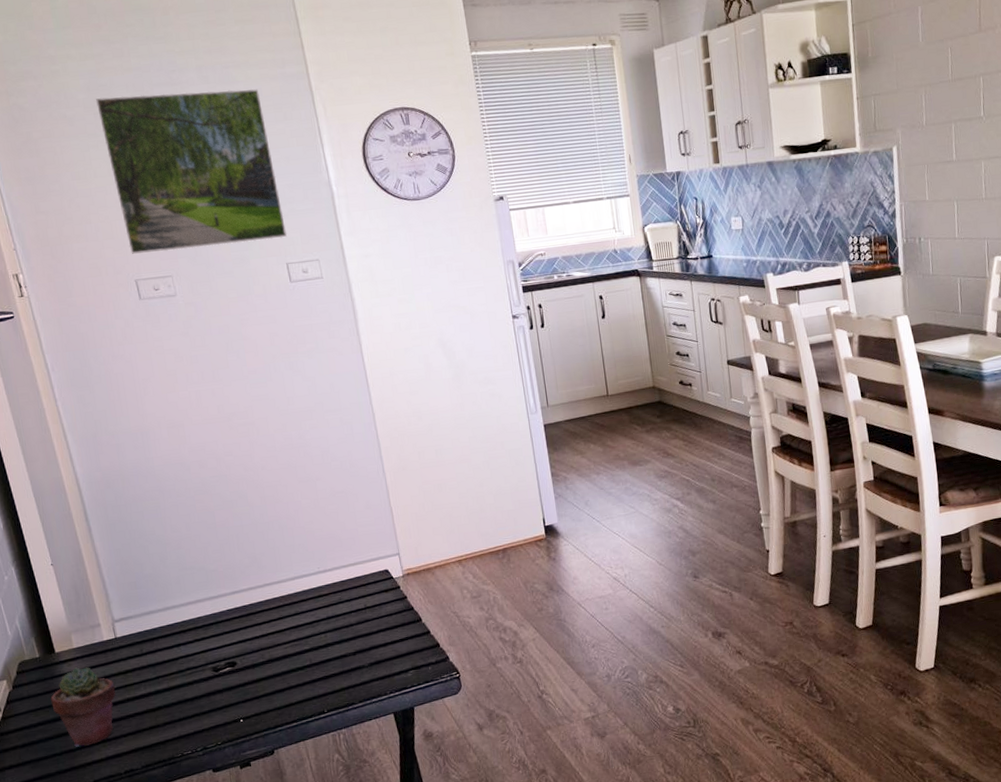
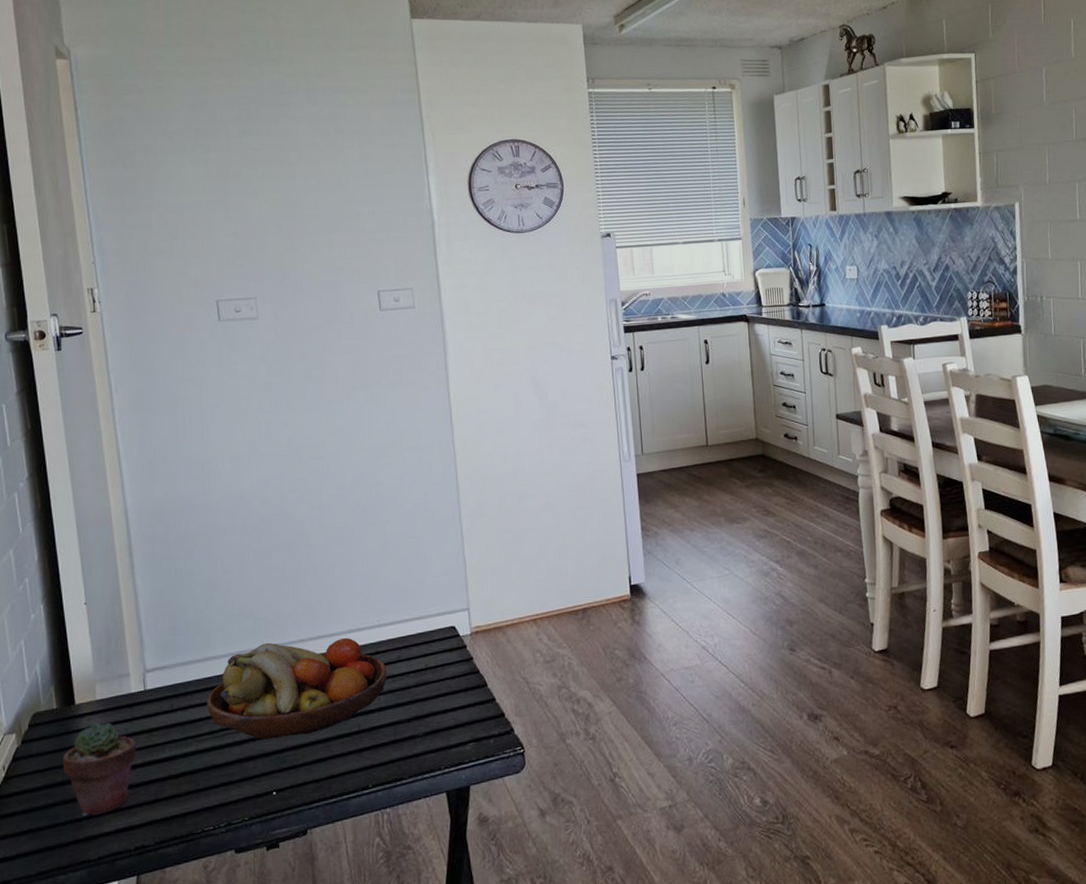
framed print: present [96,89,287,254] -> none [199,114,381,273]
fruit bowl: none [172,584,332,676] -> present [207,637,388,740]

